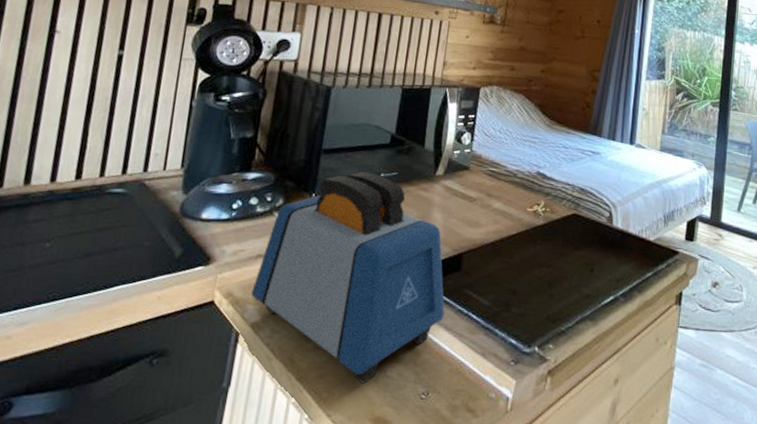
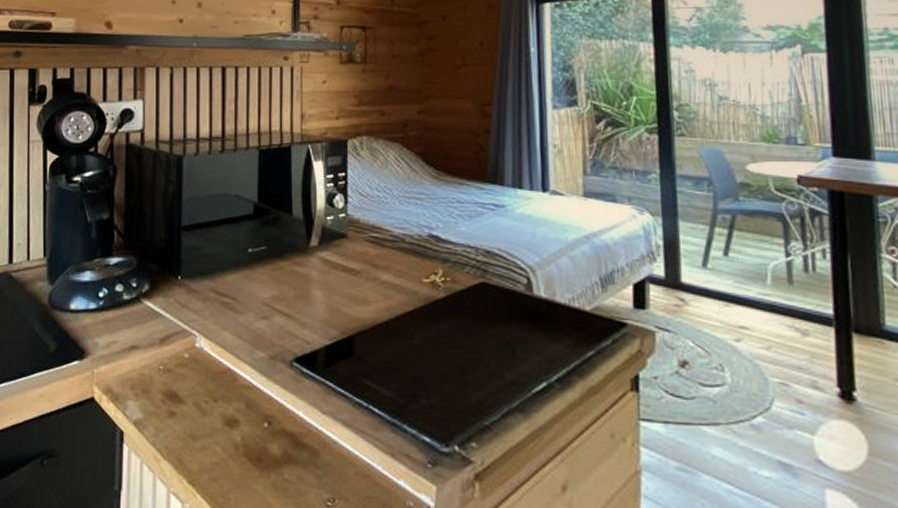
toaster: present [251,171,445,384] -> none [130,248,341,488]

